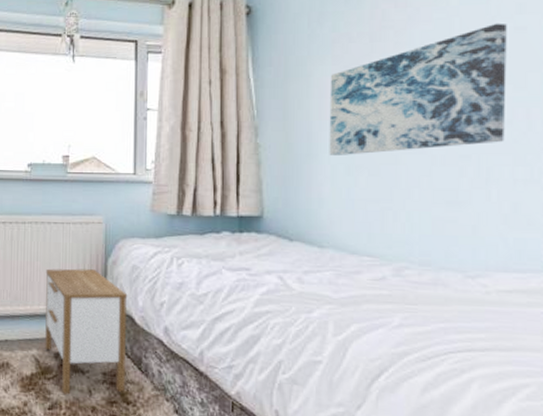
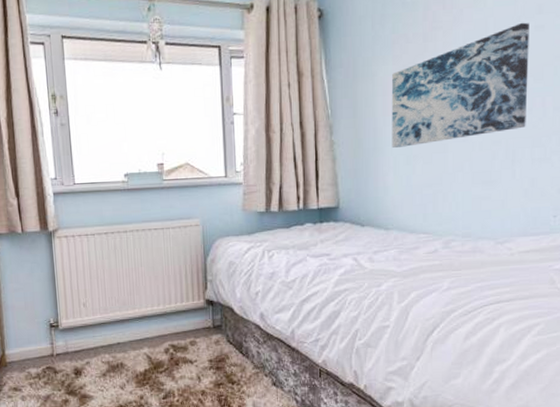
nightstand: present [45,268,128,395] -> none [150,269,229,384]

